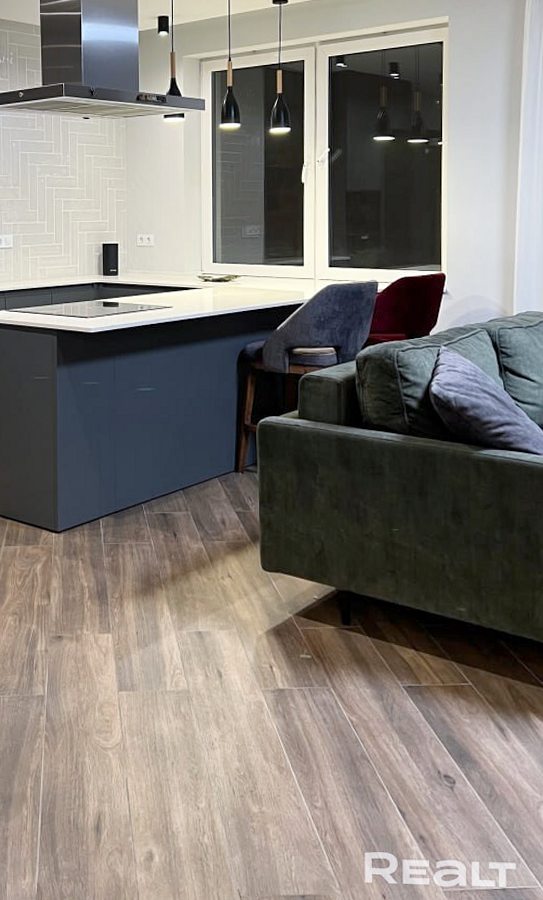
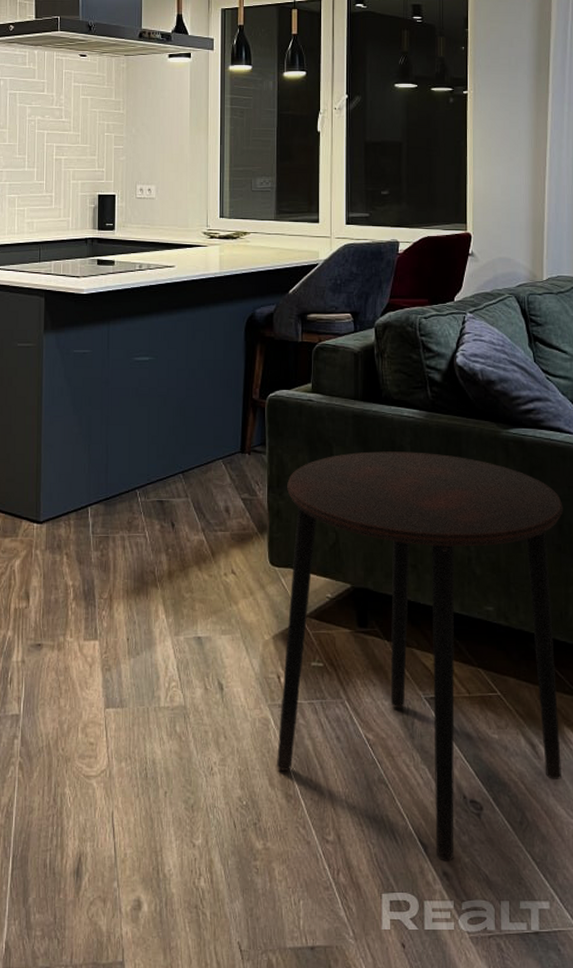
side table: none [270,470,531,827] -> present [277,451,563,861]

